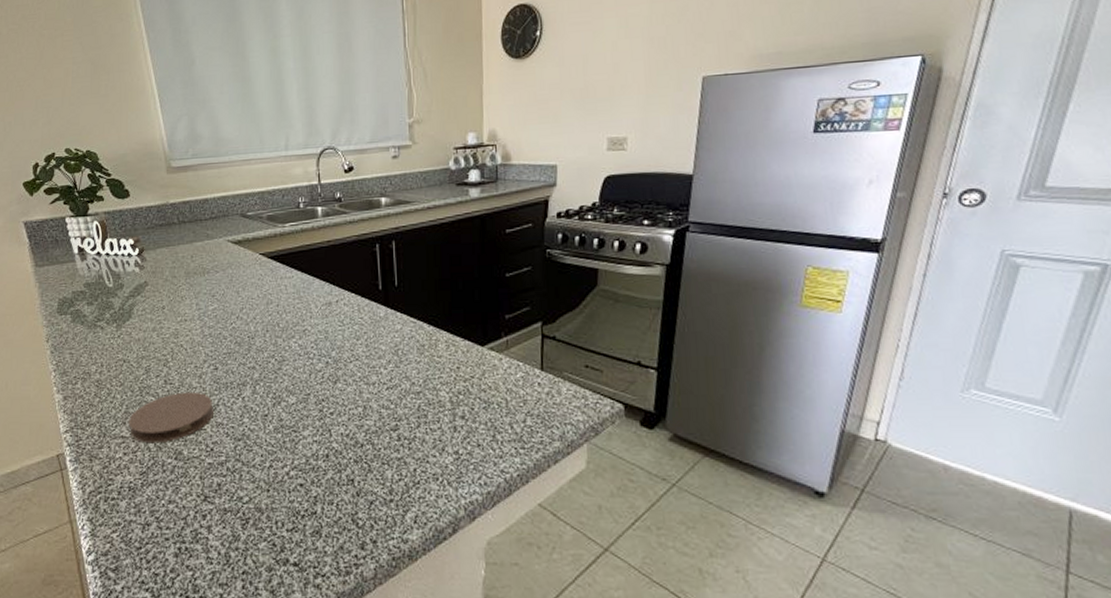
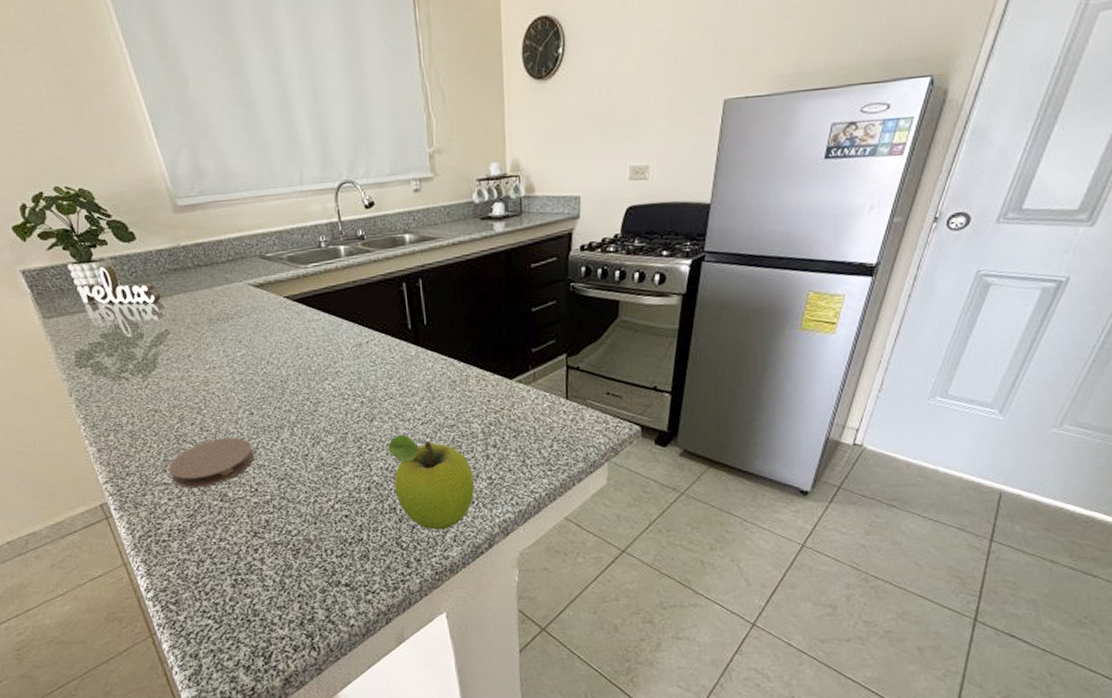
fruit: none [349,398,440,508] -> present [387,434,475,530]

